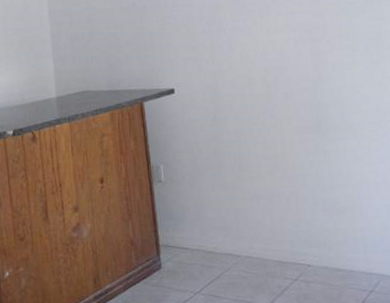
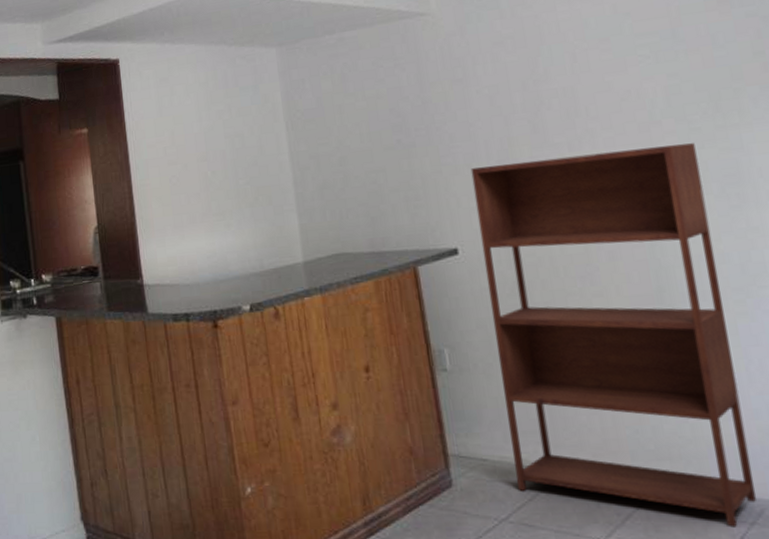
bookshelf: none [187,13,376,294] -> present [470,143,757,528]

